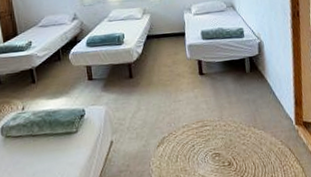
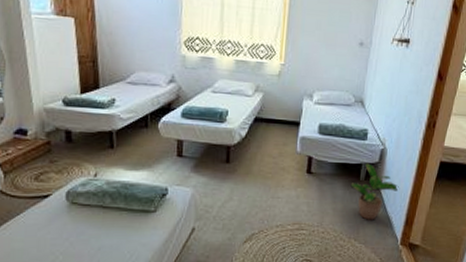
potted plant: none [239,56,283,108] -> present [350,163,400,220]

